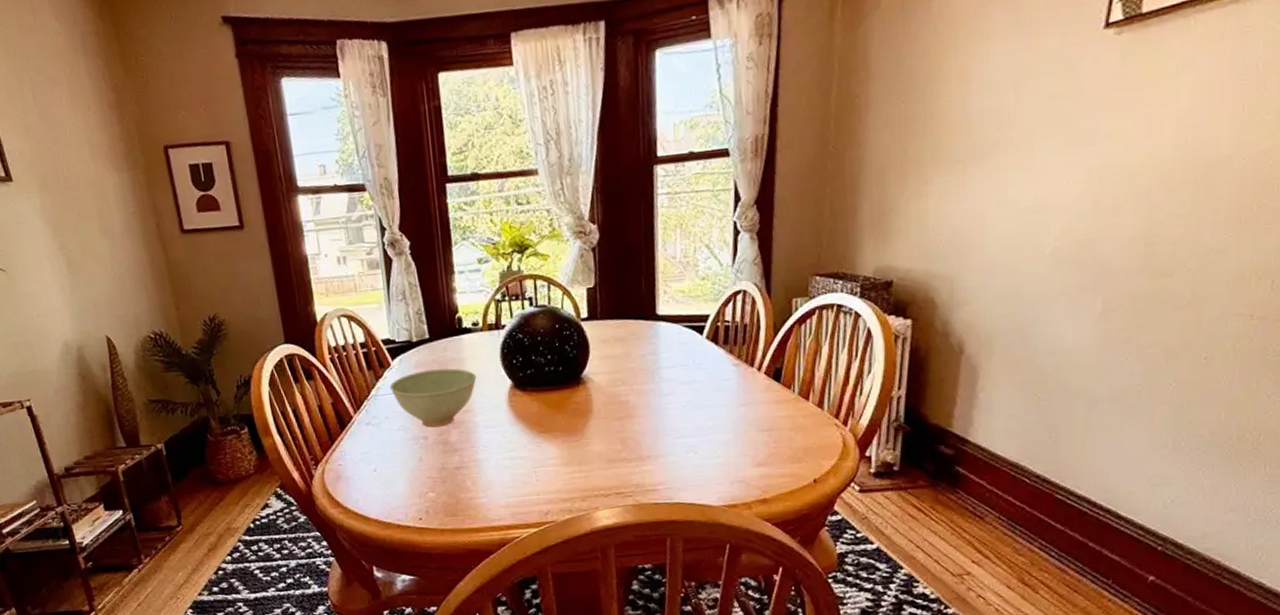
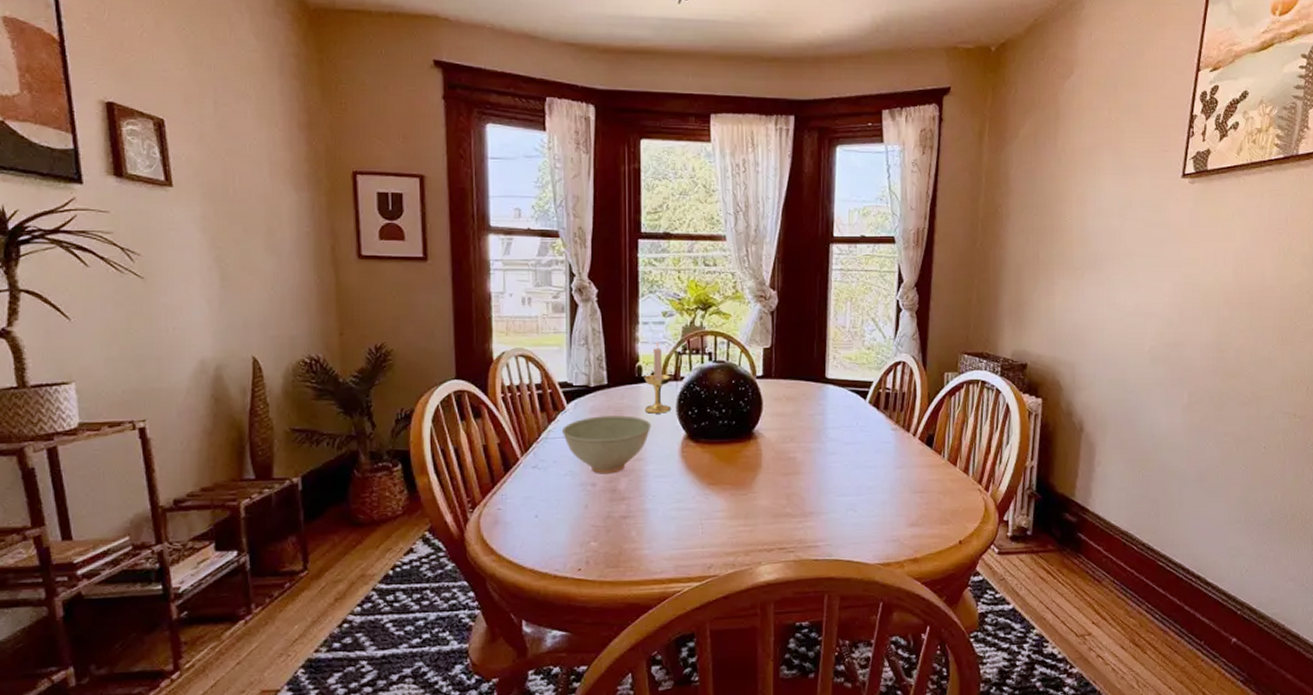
candlestick: none [465,289,495,365] -> present [644,340,672,414]

